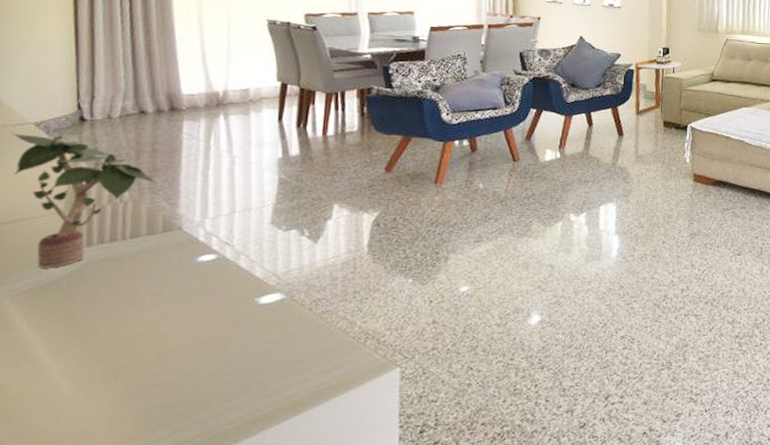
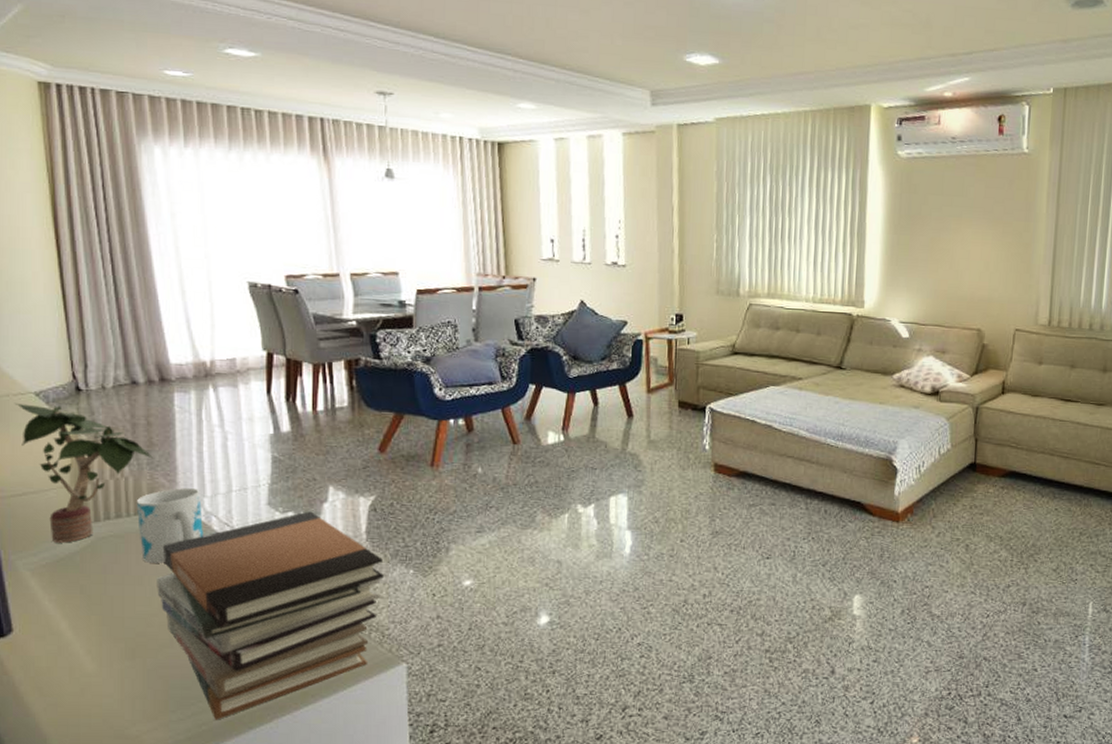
mug: none [133,211,203,284] -> present [136,488,204,563]
book stack: none [147,228,383,436] -> present [157,511,384,720]

